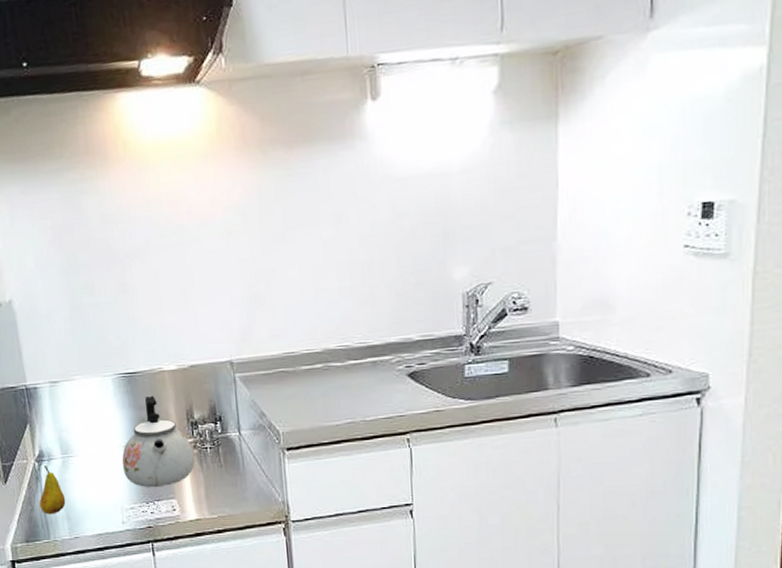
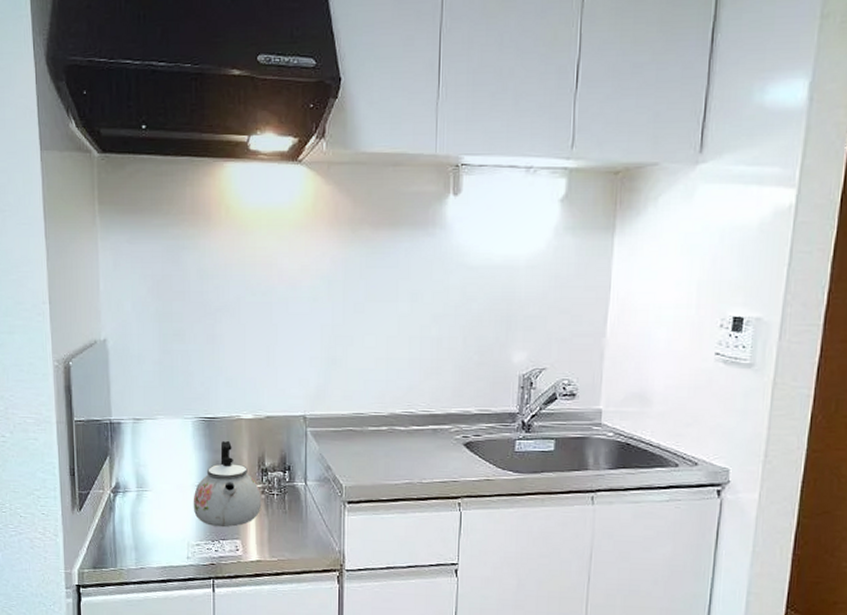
fruit: present [39,465,66,515] -> none [110,497,136,544]

